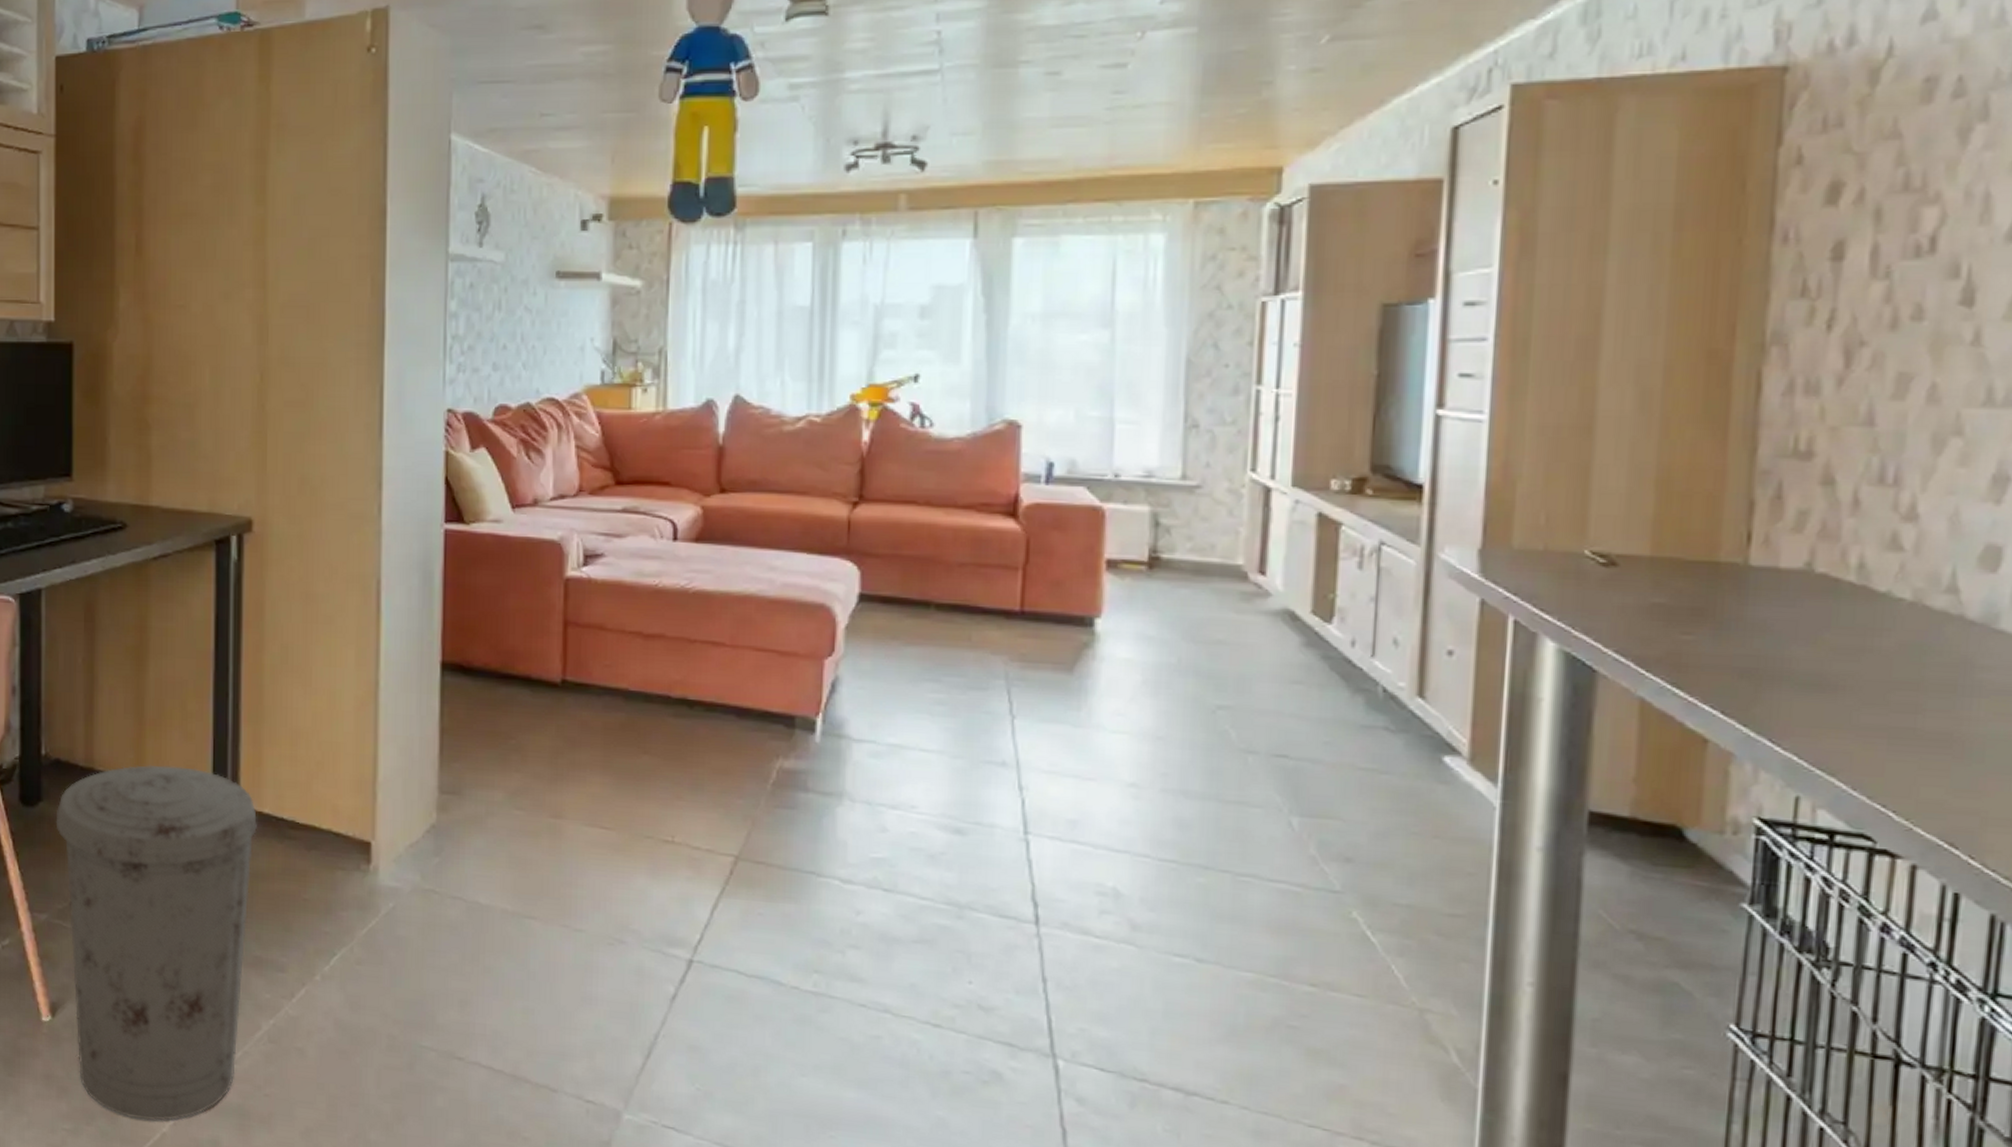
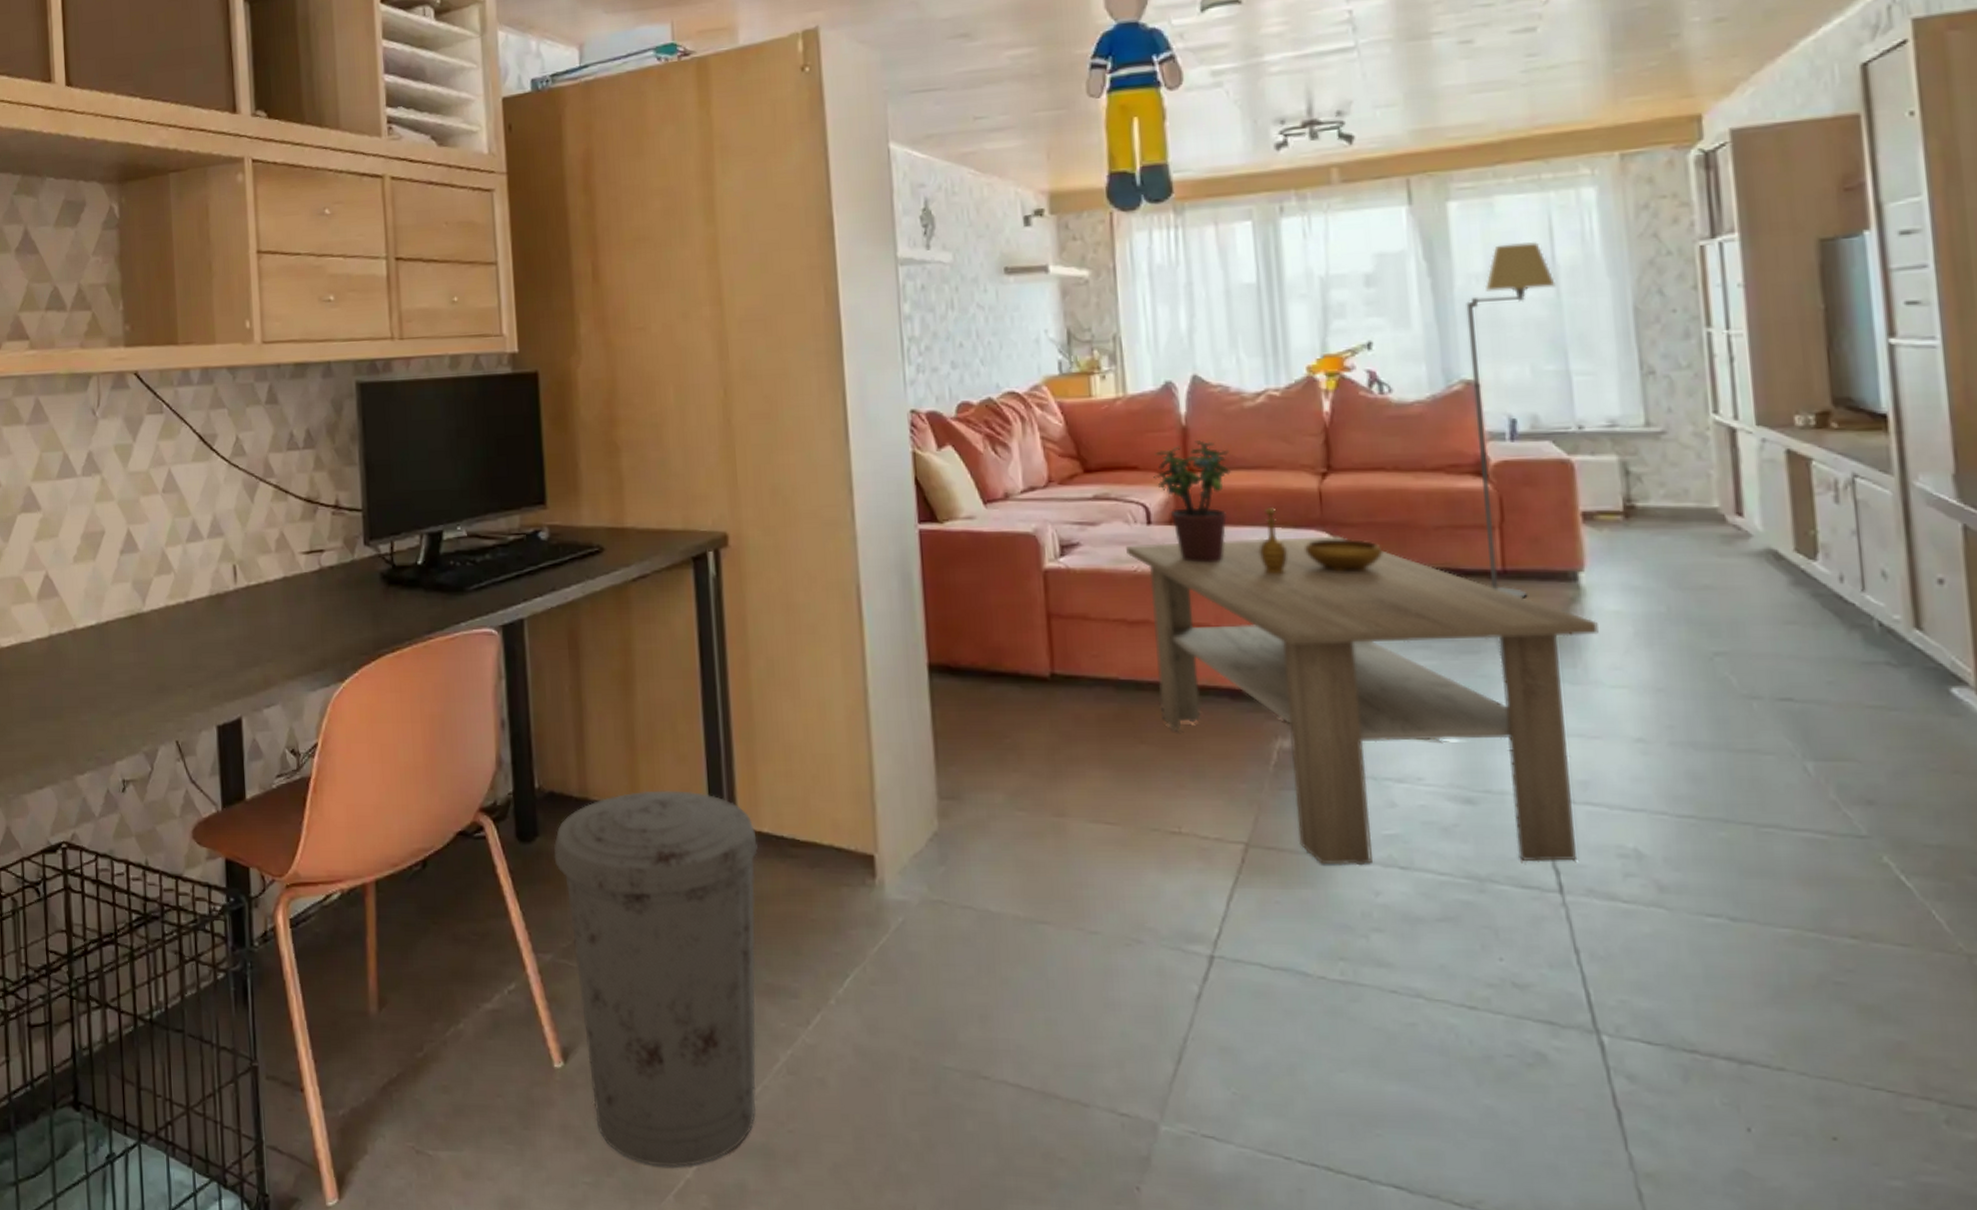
coffee table: none [649,559,1107,895] -> present [1126,536,1599,866]
potted plant: none [685,461,763,583] -> present [1153,440,1231,563]
decorative bowl: none [781,531,905,602] -> present [1259,506,1383,574]
floor lamp: none [1006,286,1111,640] -> present [1466,242,1556,599]

